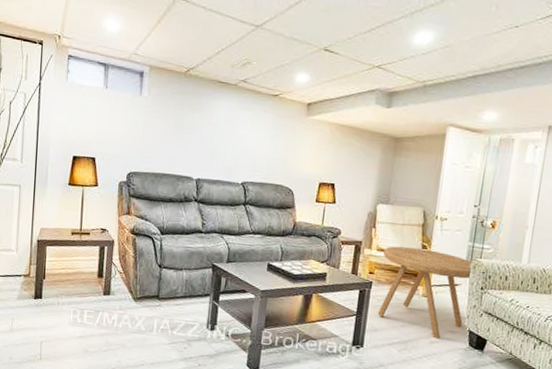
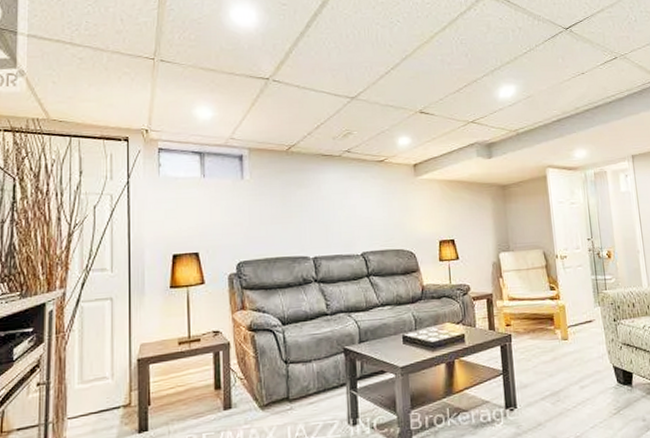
side table: present [377,246,474,339] -> none [515,290,606,383]

